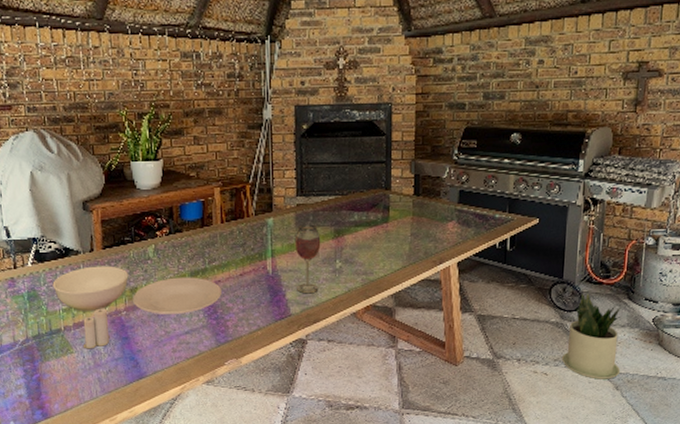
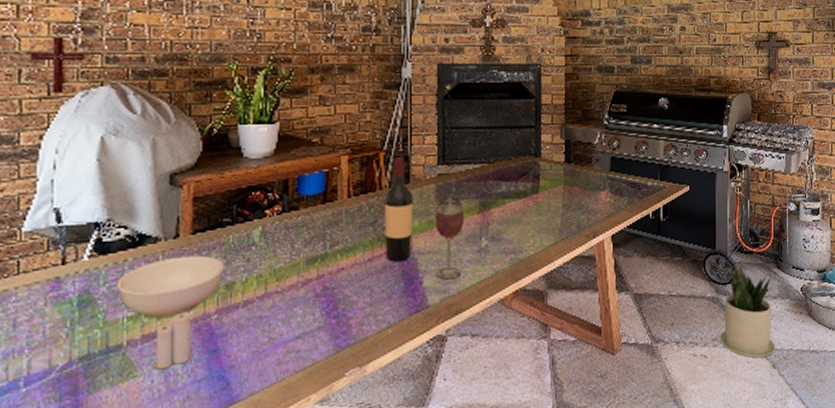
plate: present [133,277,222,314] -> none [228,265,344,316]
wine bottle: none [252,189,277,278] -> present [385,157,413,263]

